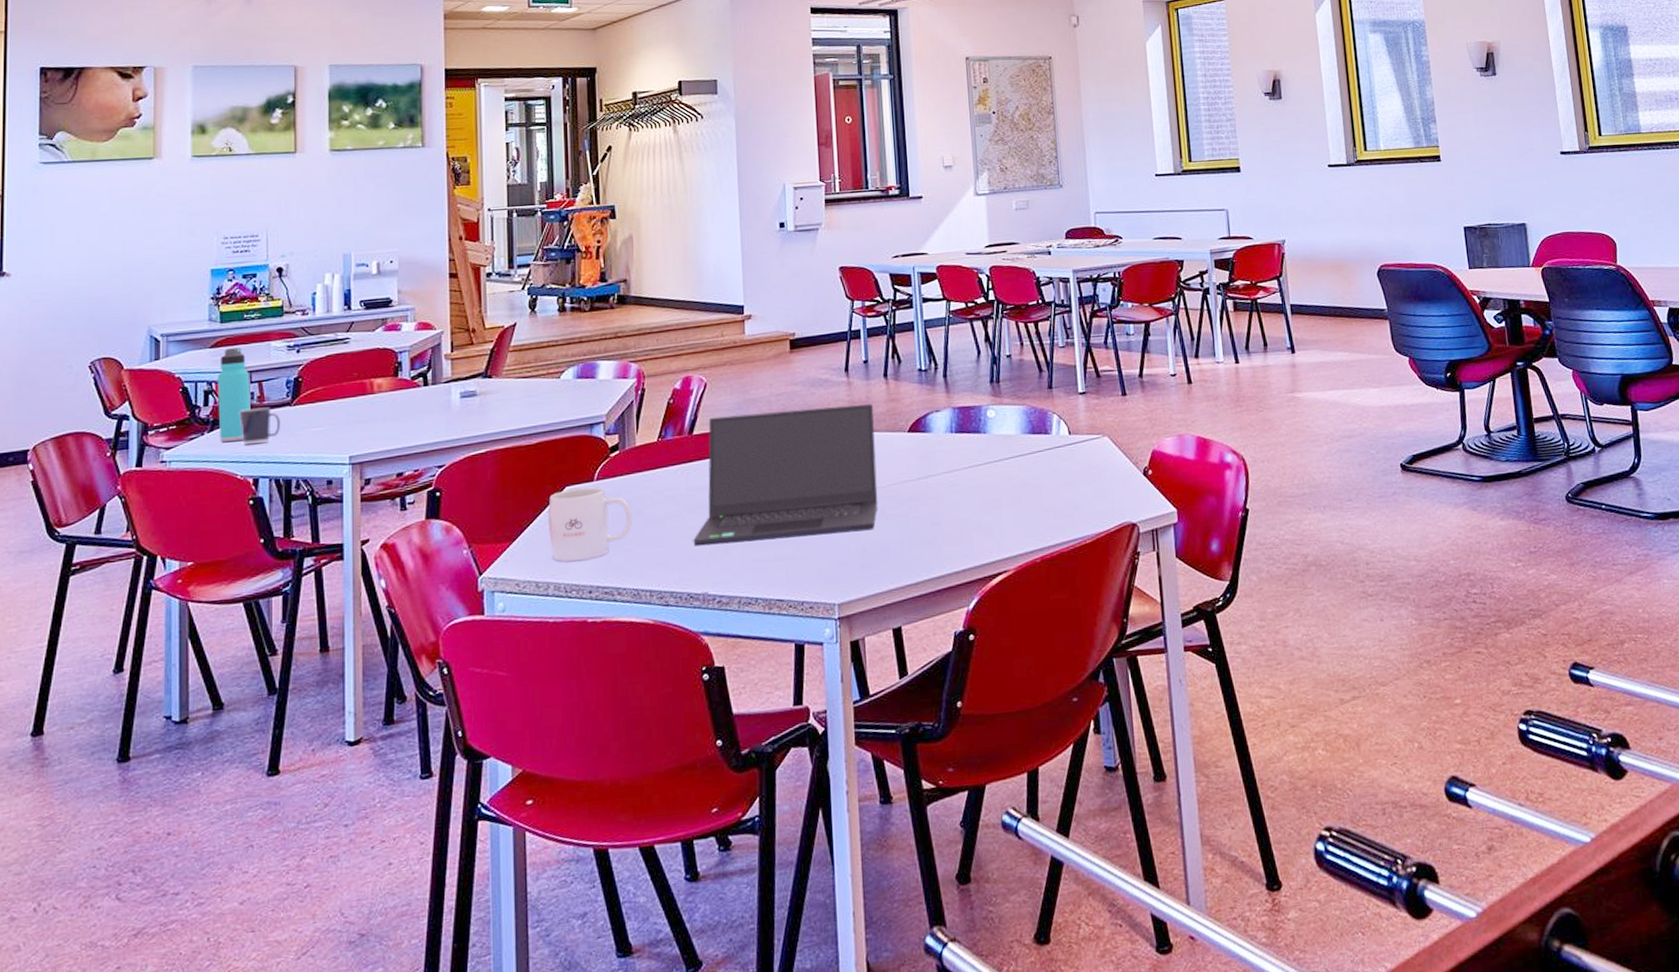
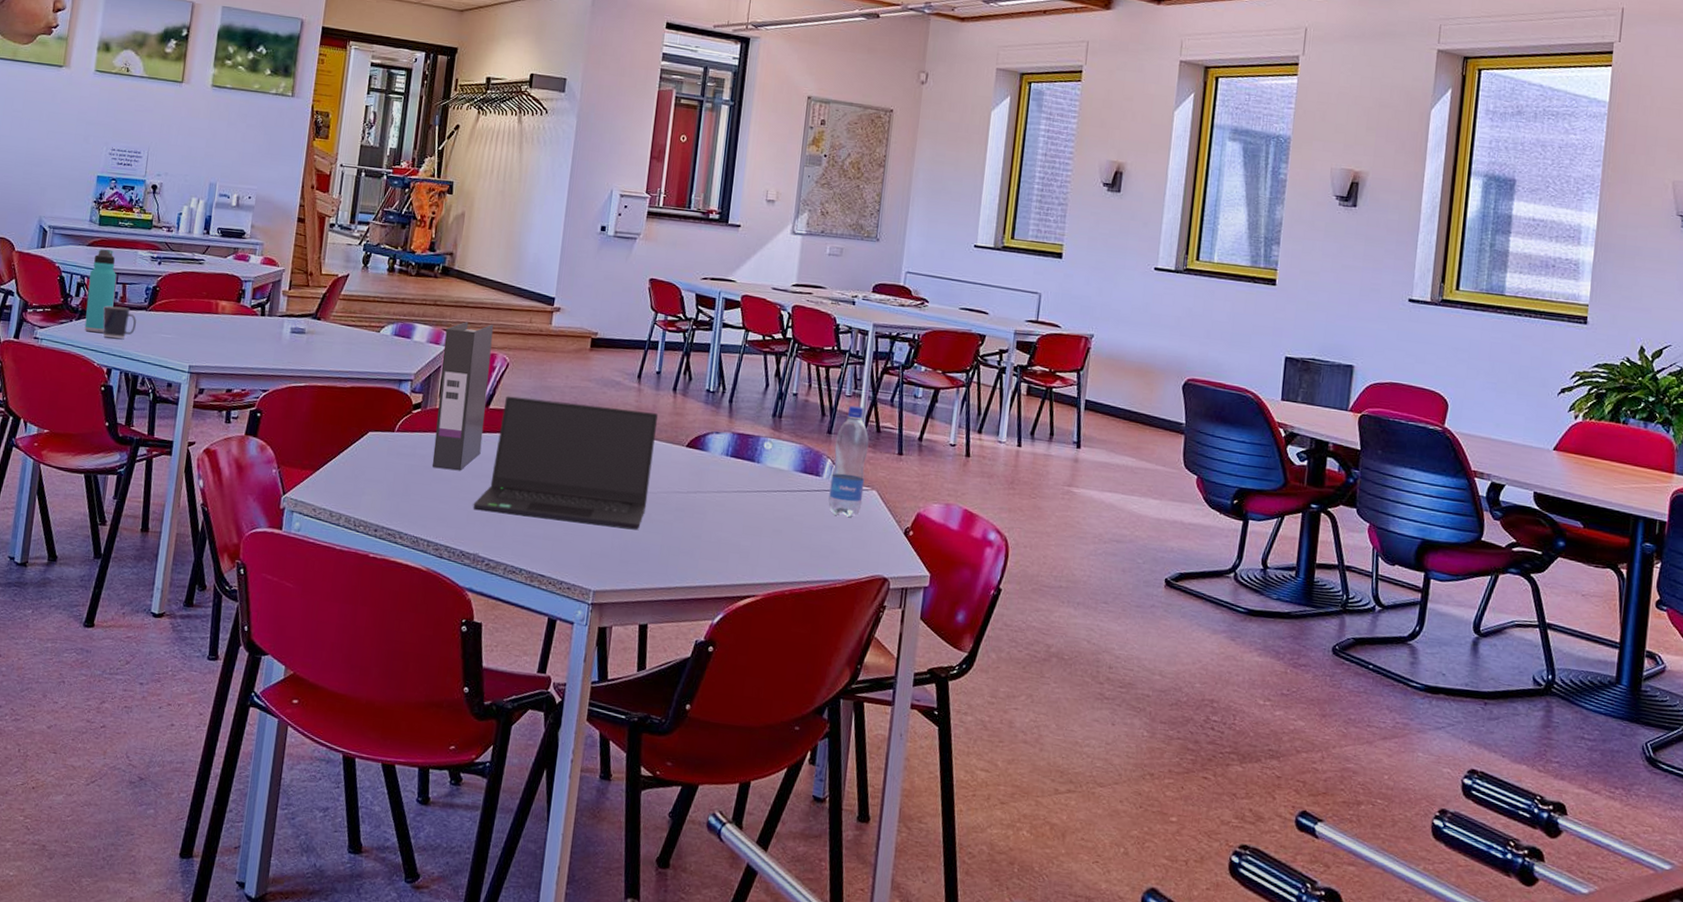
mug: present [548,487,633,563] -> none [347,435,424,503]
binder: none [632,345,692,511] -> present [432,321,494,471]
bottle: none [1057,355,1096,470] -> present [828,405,869,517]

